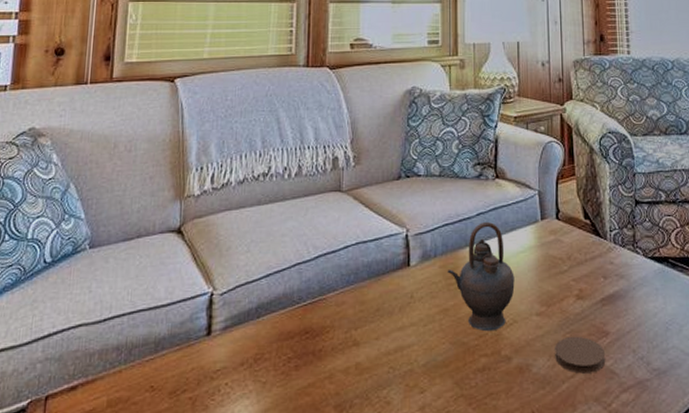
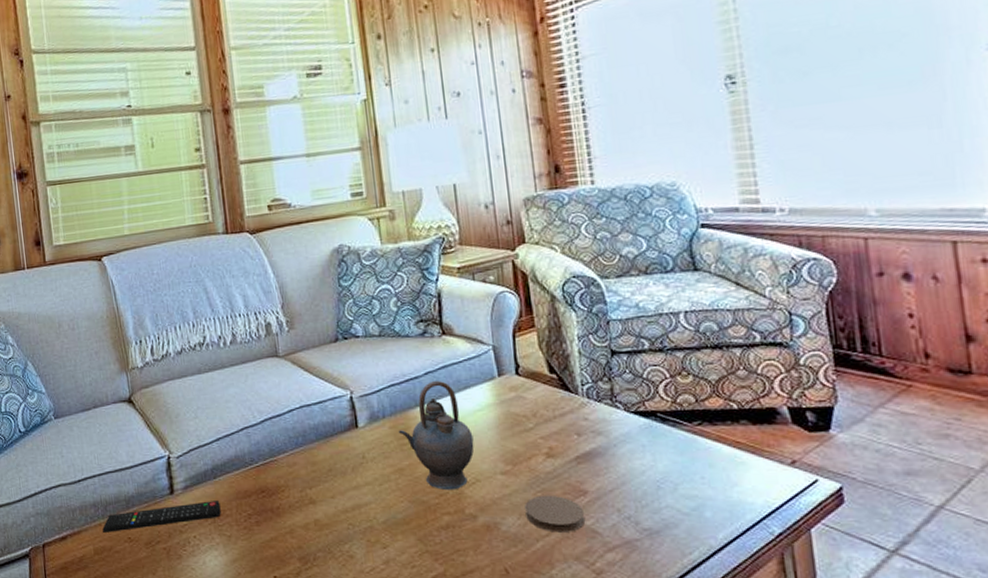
remote control: none [122,343,260,381] -> present [102,501,221,533]

